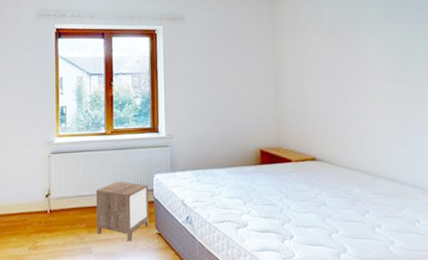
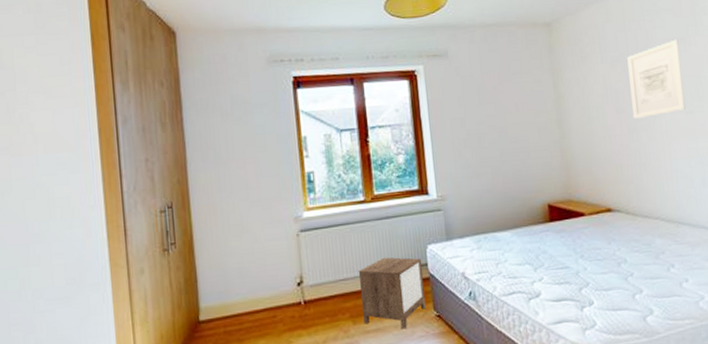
wall art: none [340,17,390,83] -> present [627,39,686,119]

